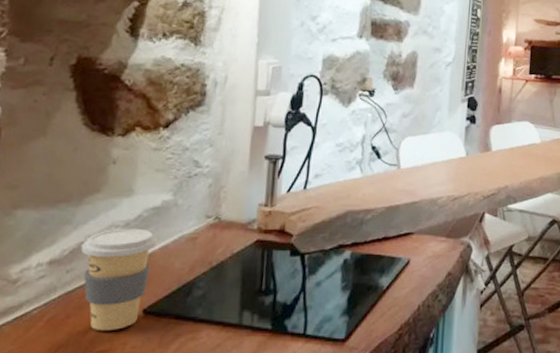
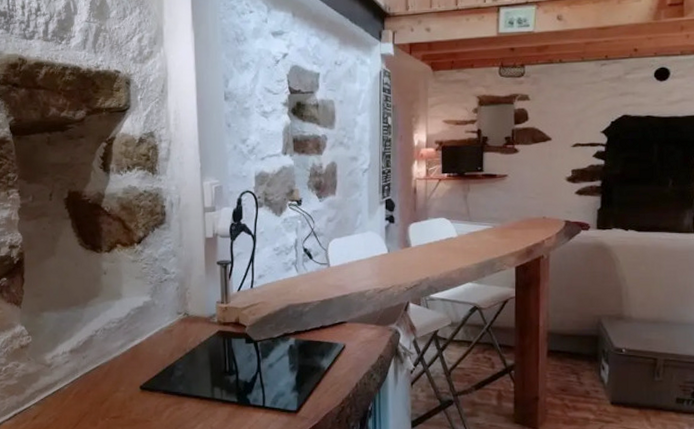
coffee cup: present [81,228,158,330] -> none [90,324,144,401]

